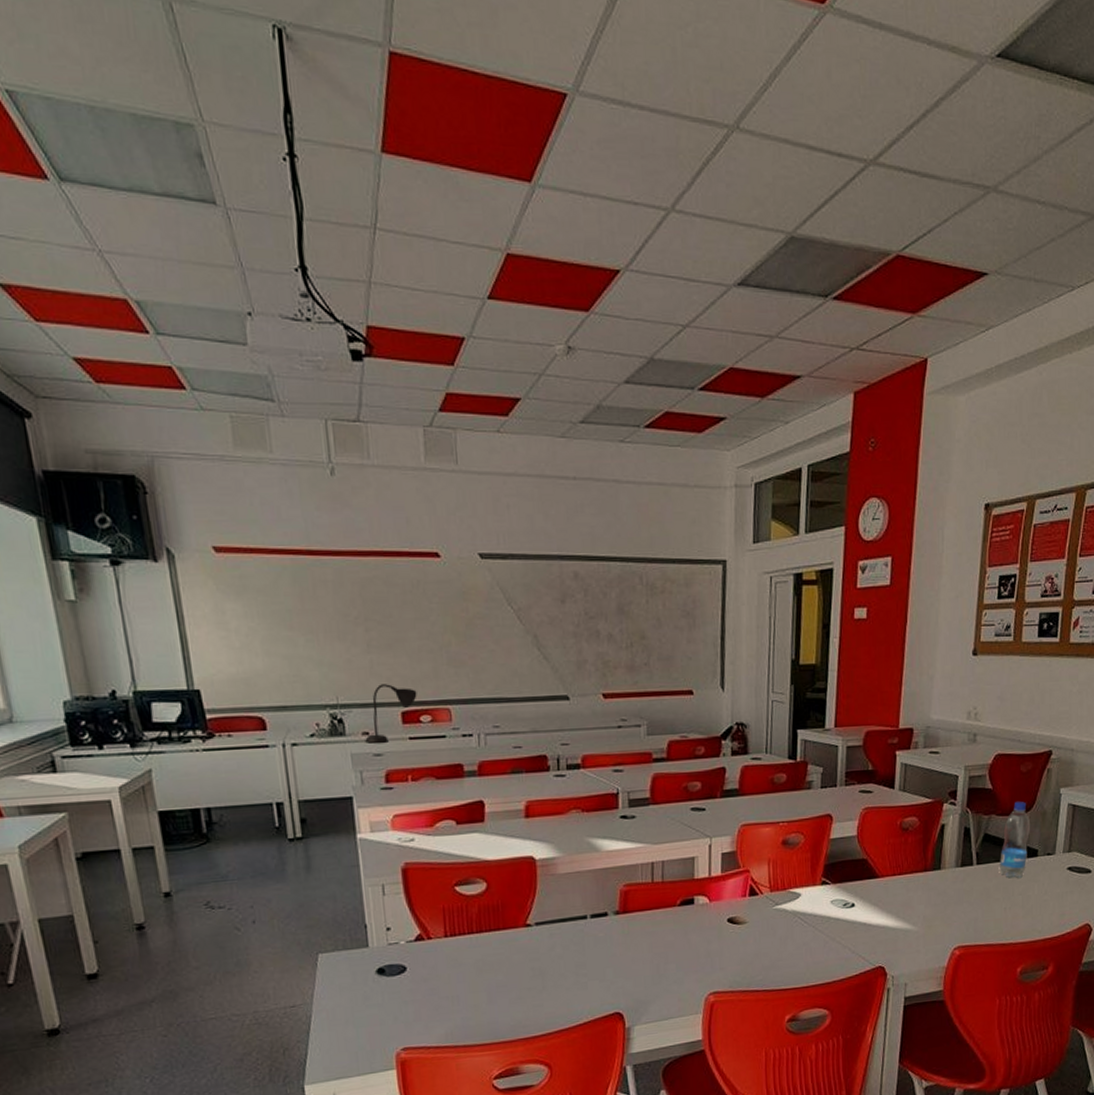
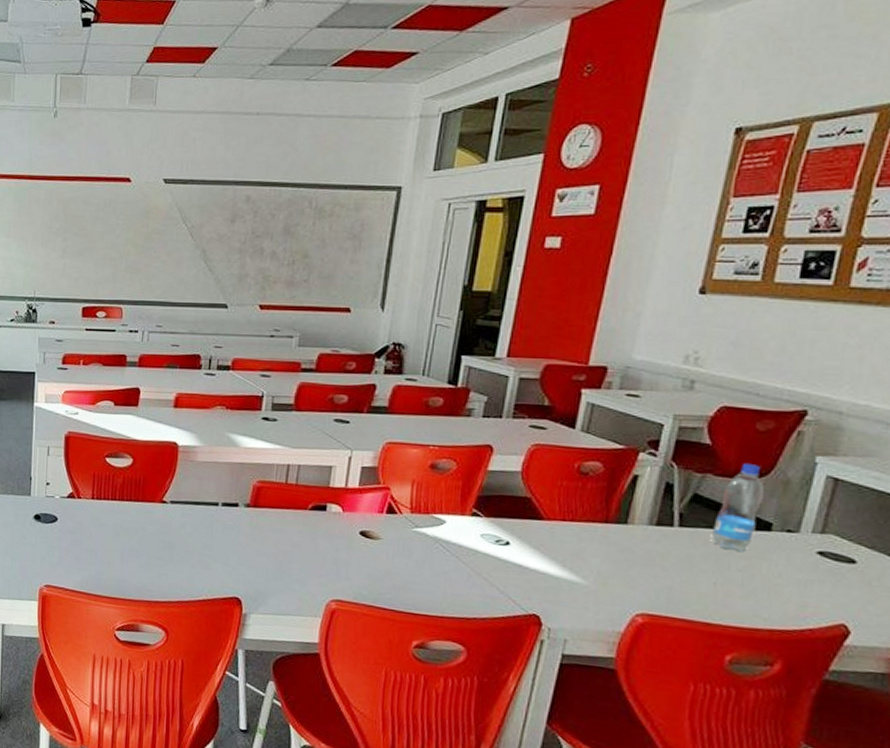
desk lamp: present [365,684,417,743] -> none [51,284,97,331]

